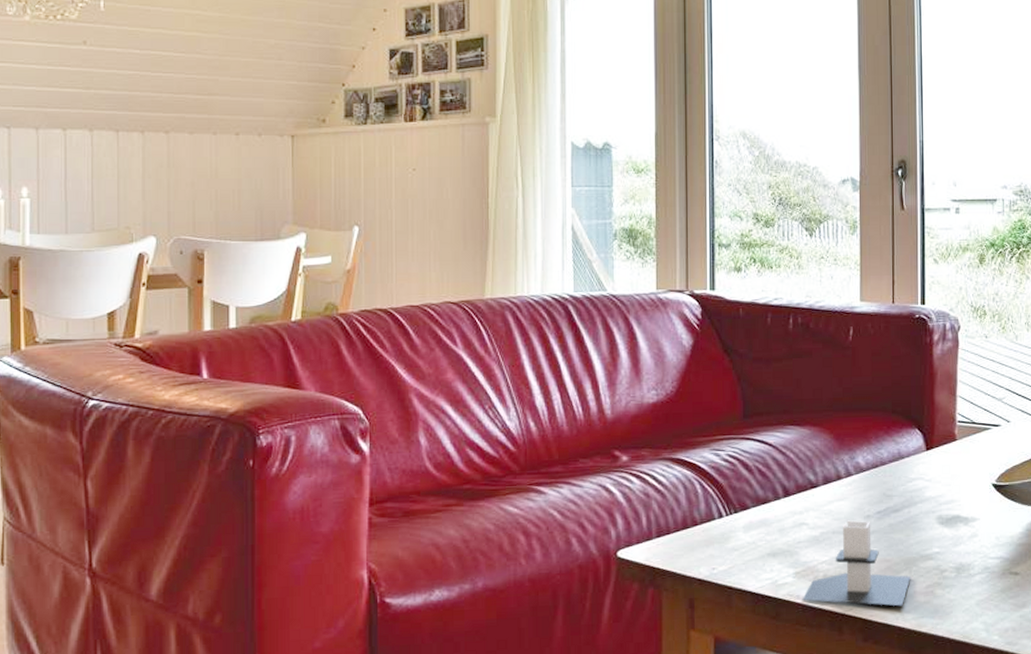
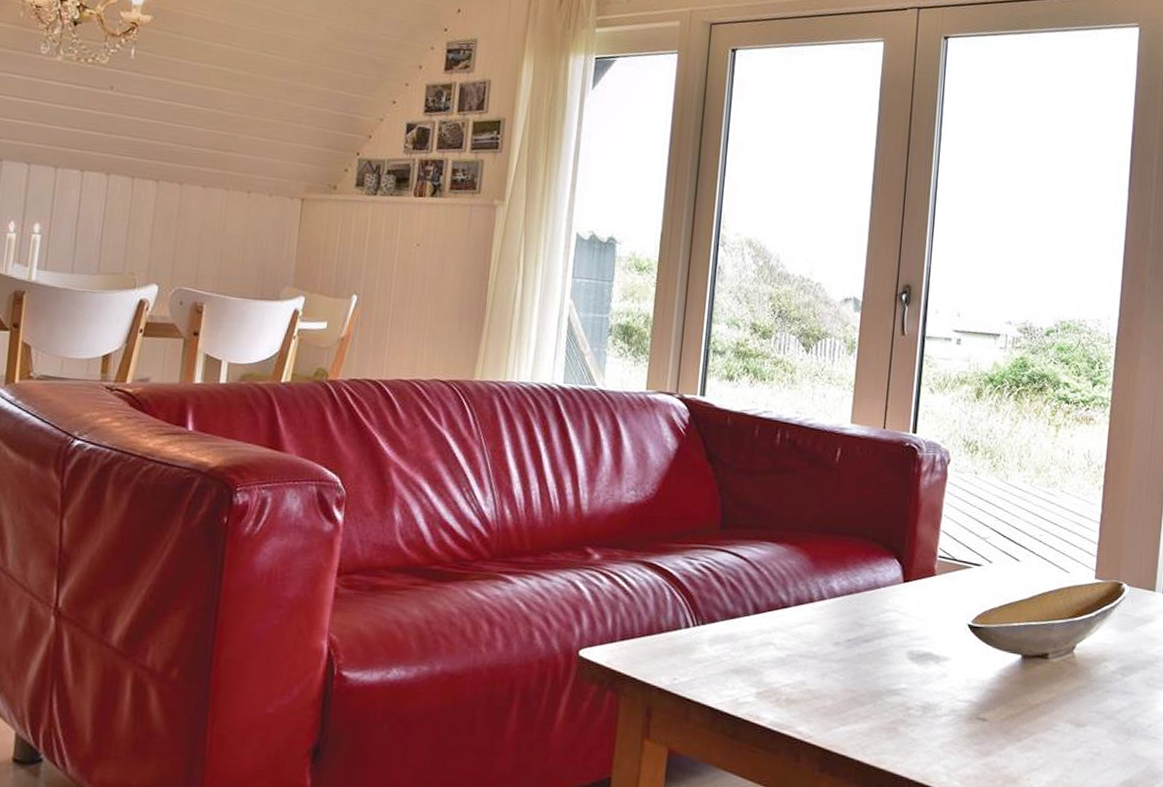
candle: present [802,520,911,606] -> none [761,645,875,740]

